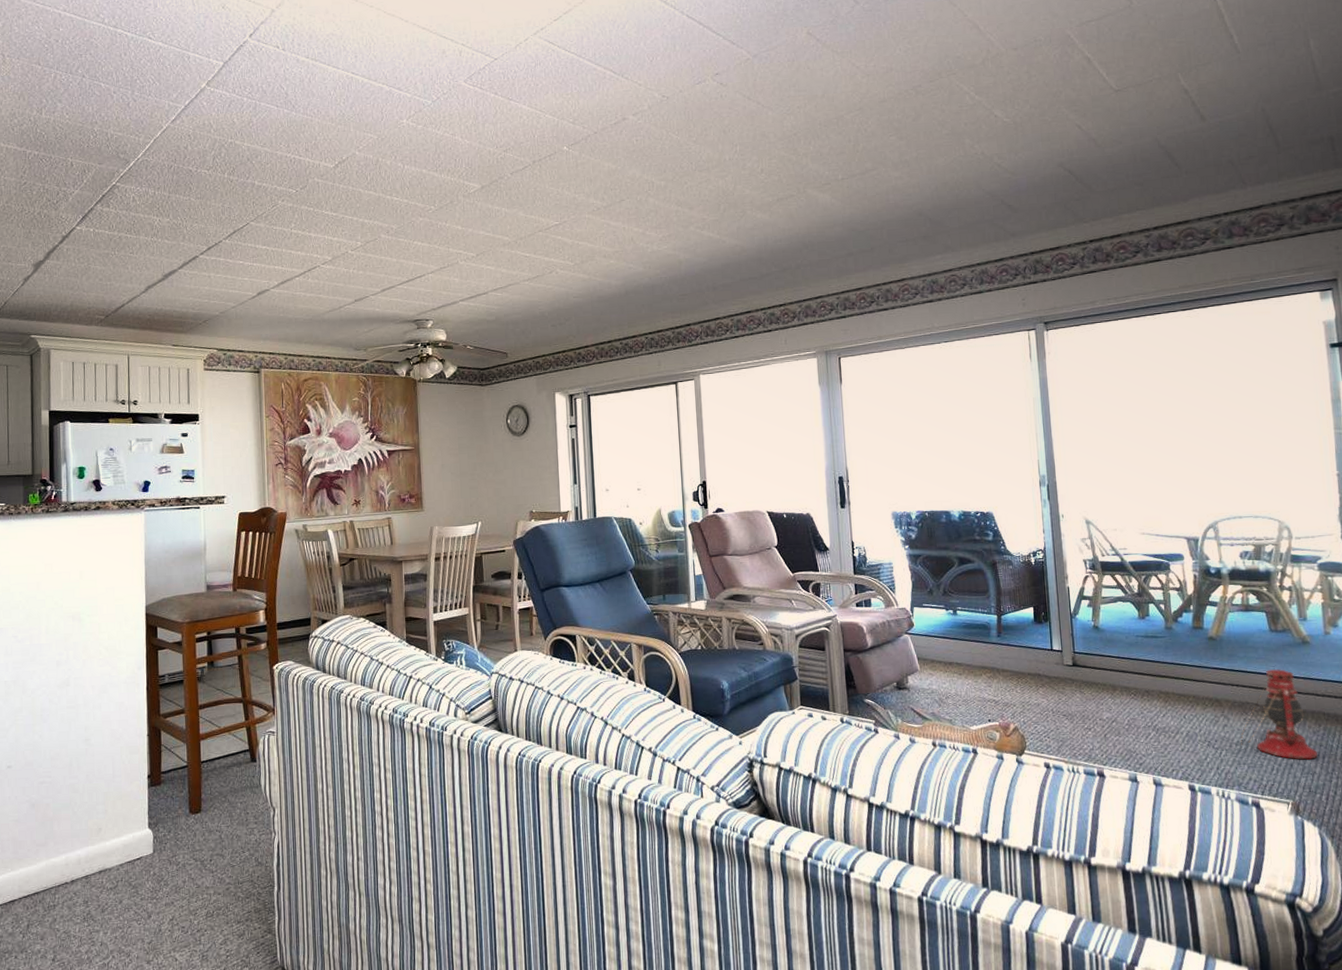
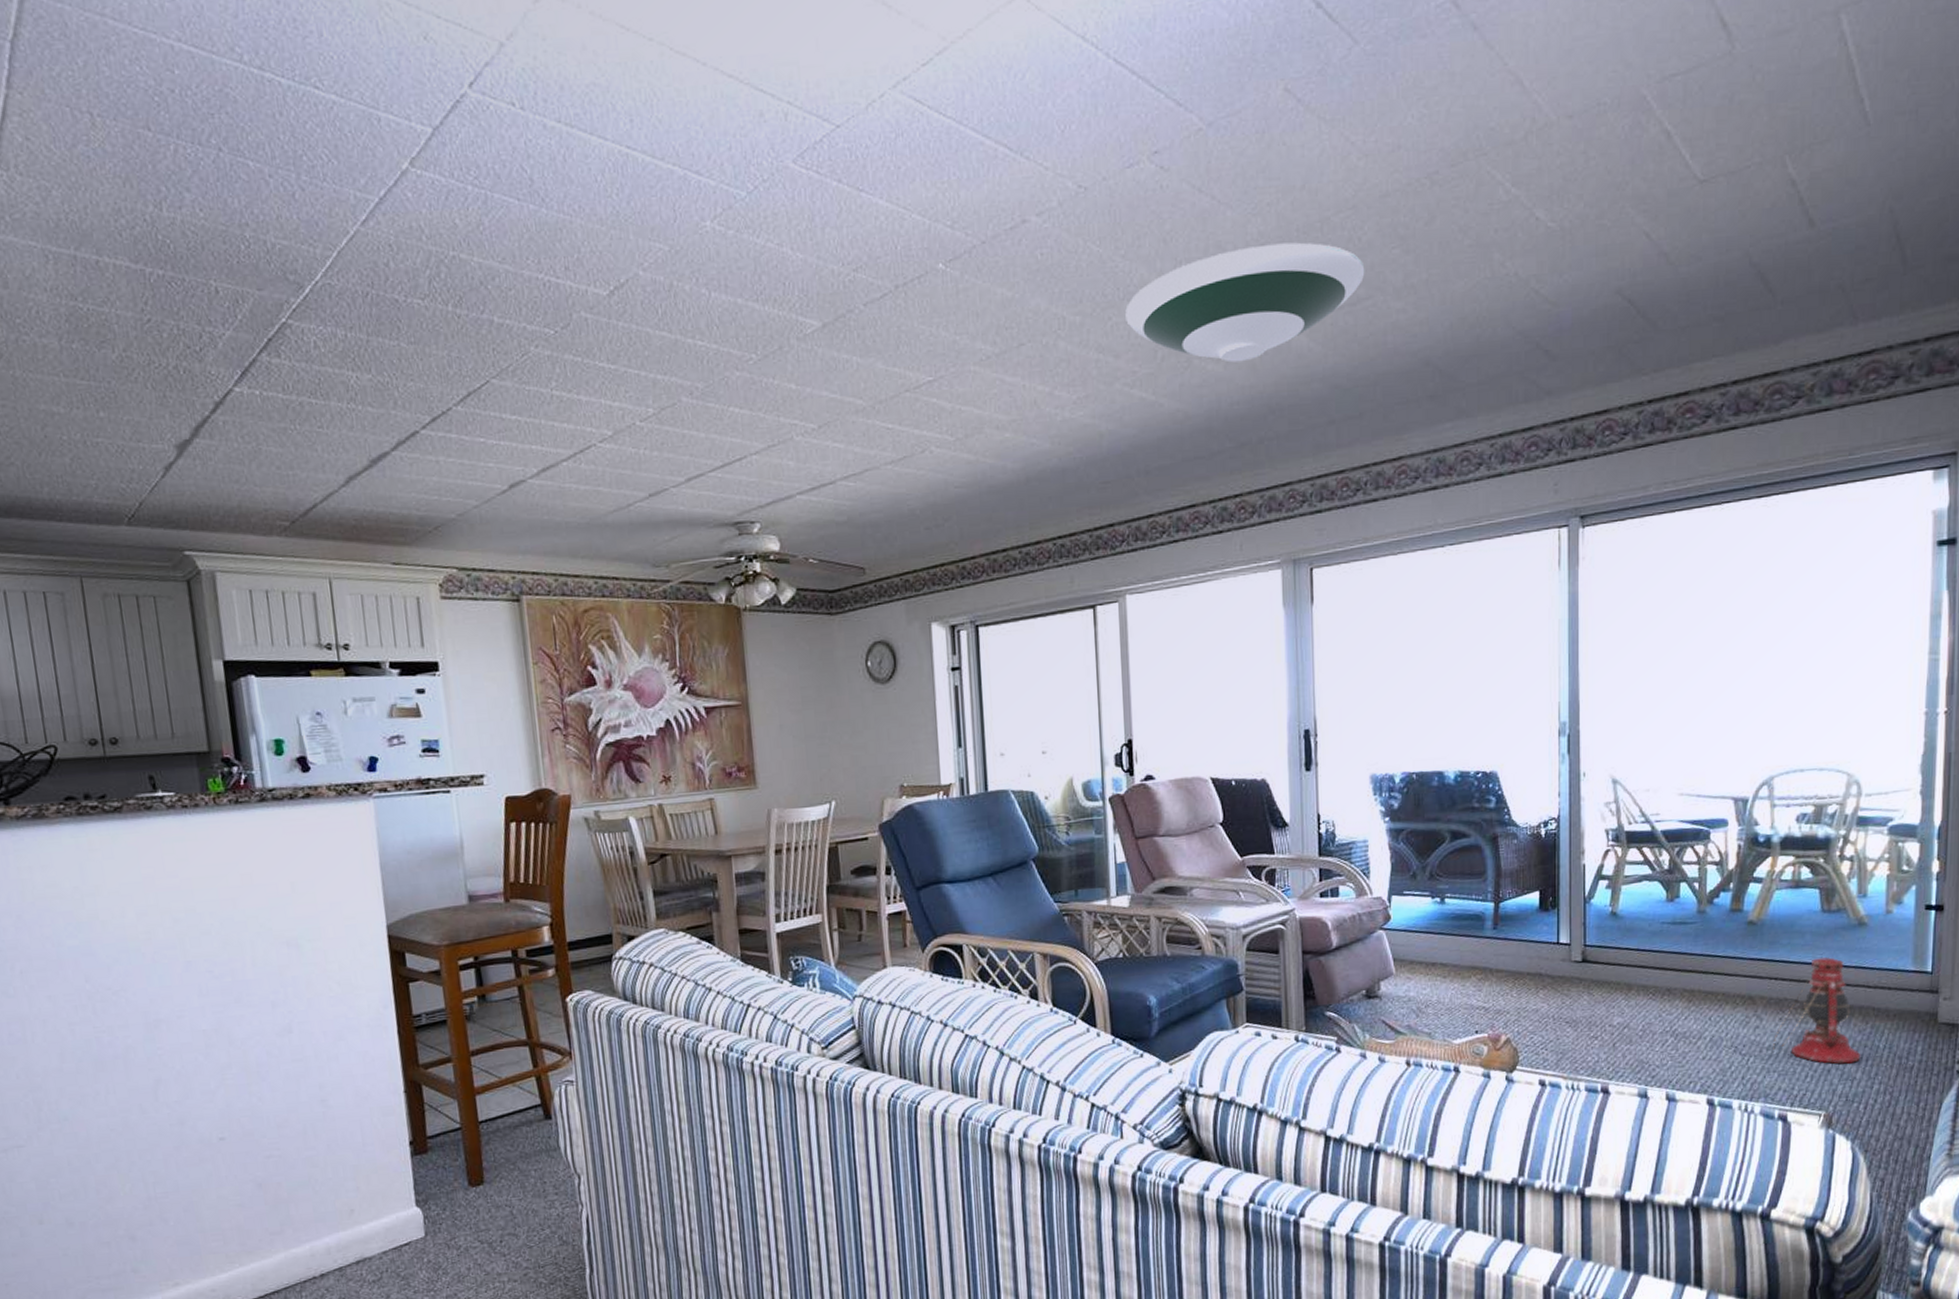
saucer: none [697,132,871,213] -> present [1125,242,1365,363]

